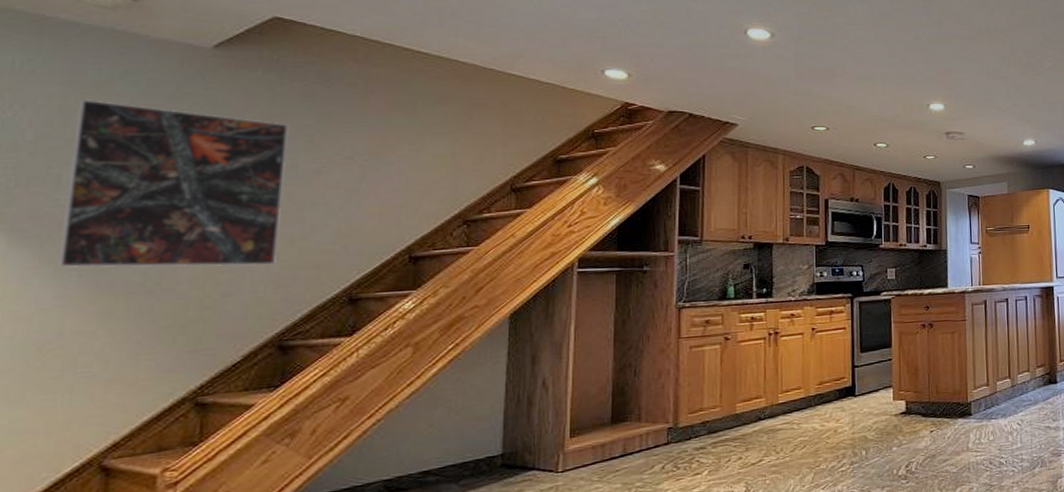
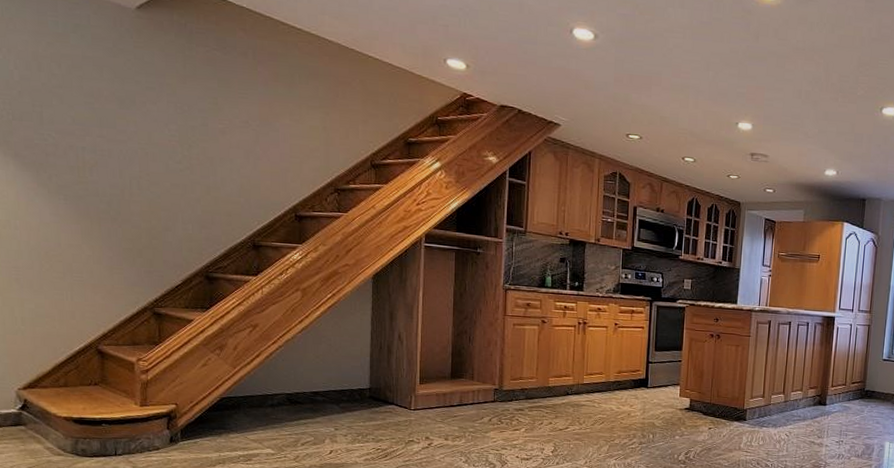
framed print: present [57,99,289,268] -> none [45,48,199,208]

